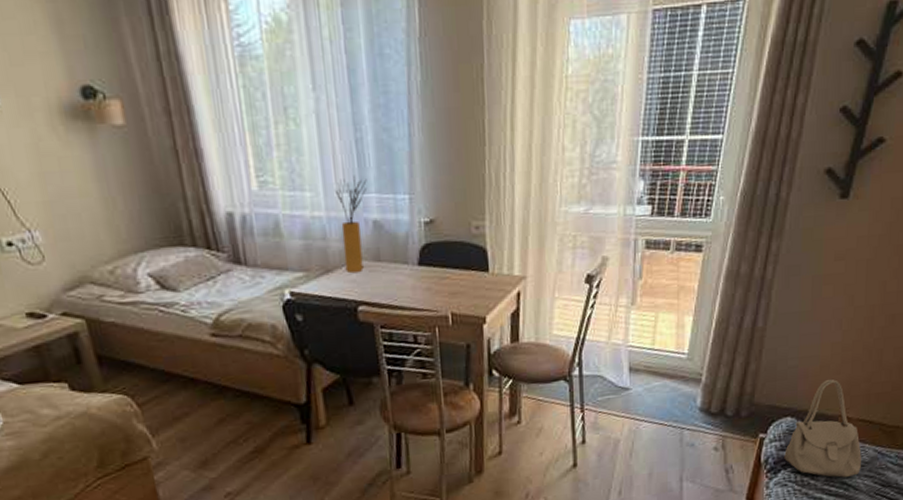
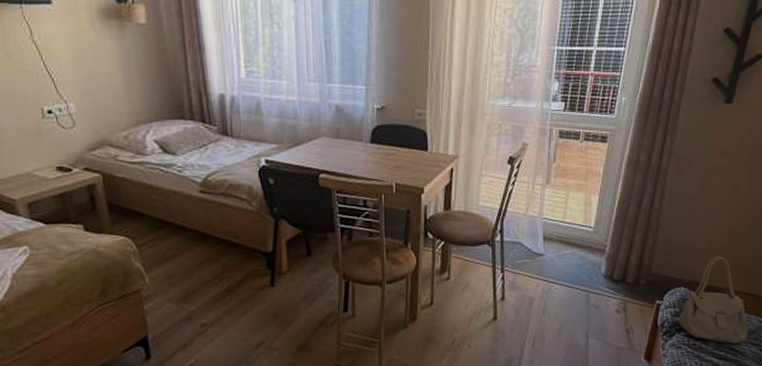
vase: present [336,175,367,274] -> none [307,68,332,147]

